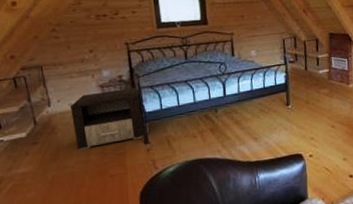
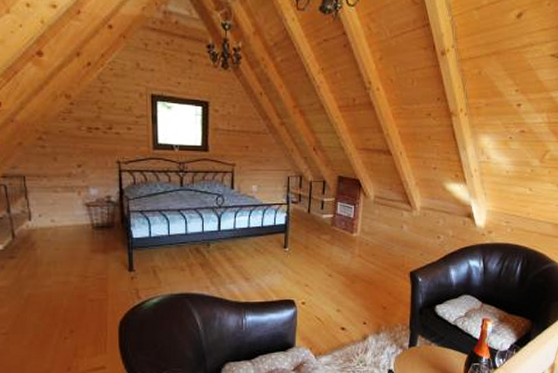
nightstand: present [69,87,146,150] -> none [52,210,131,270]

